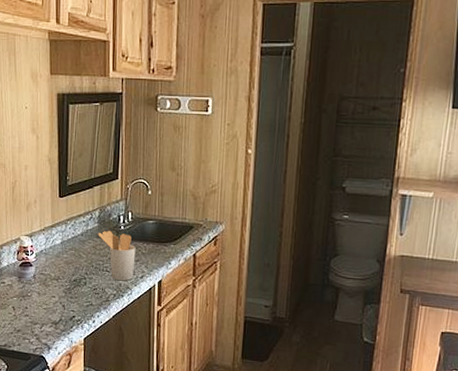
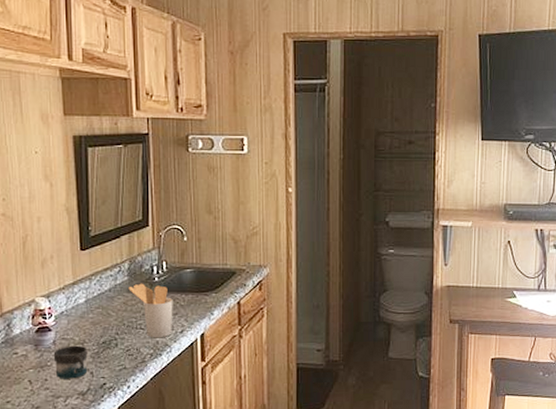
mug: none [33,280,61,310] -> present [53,345,88,379]

